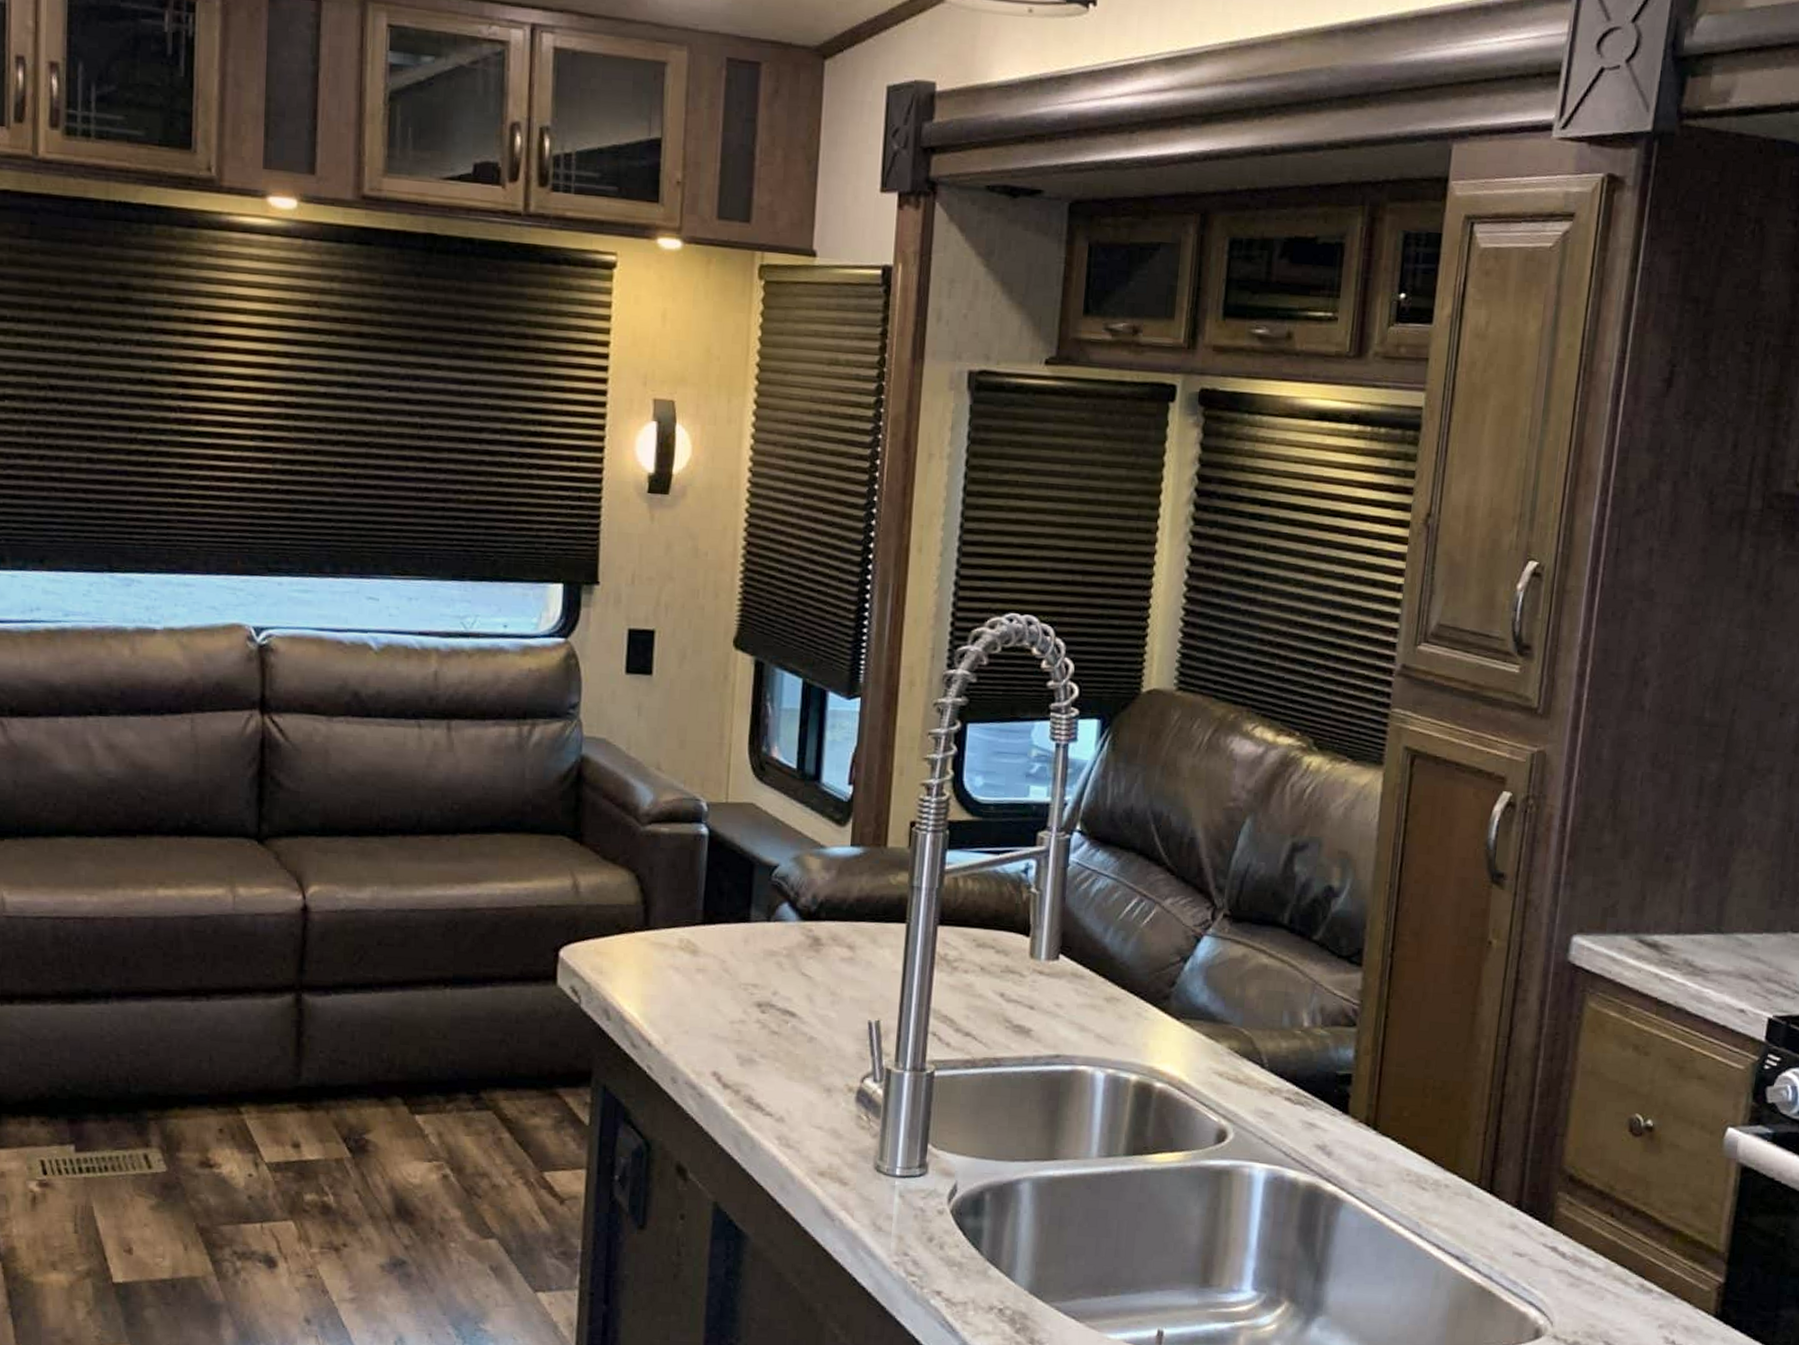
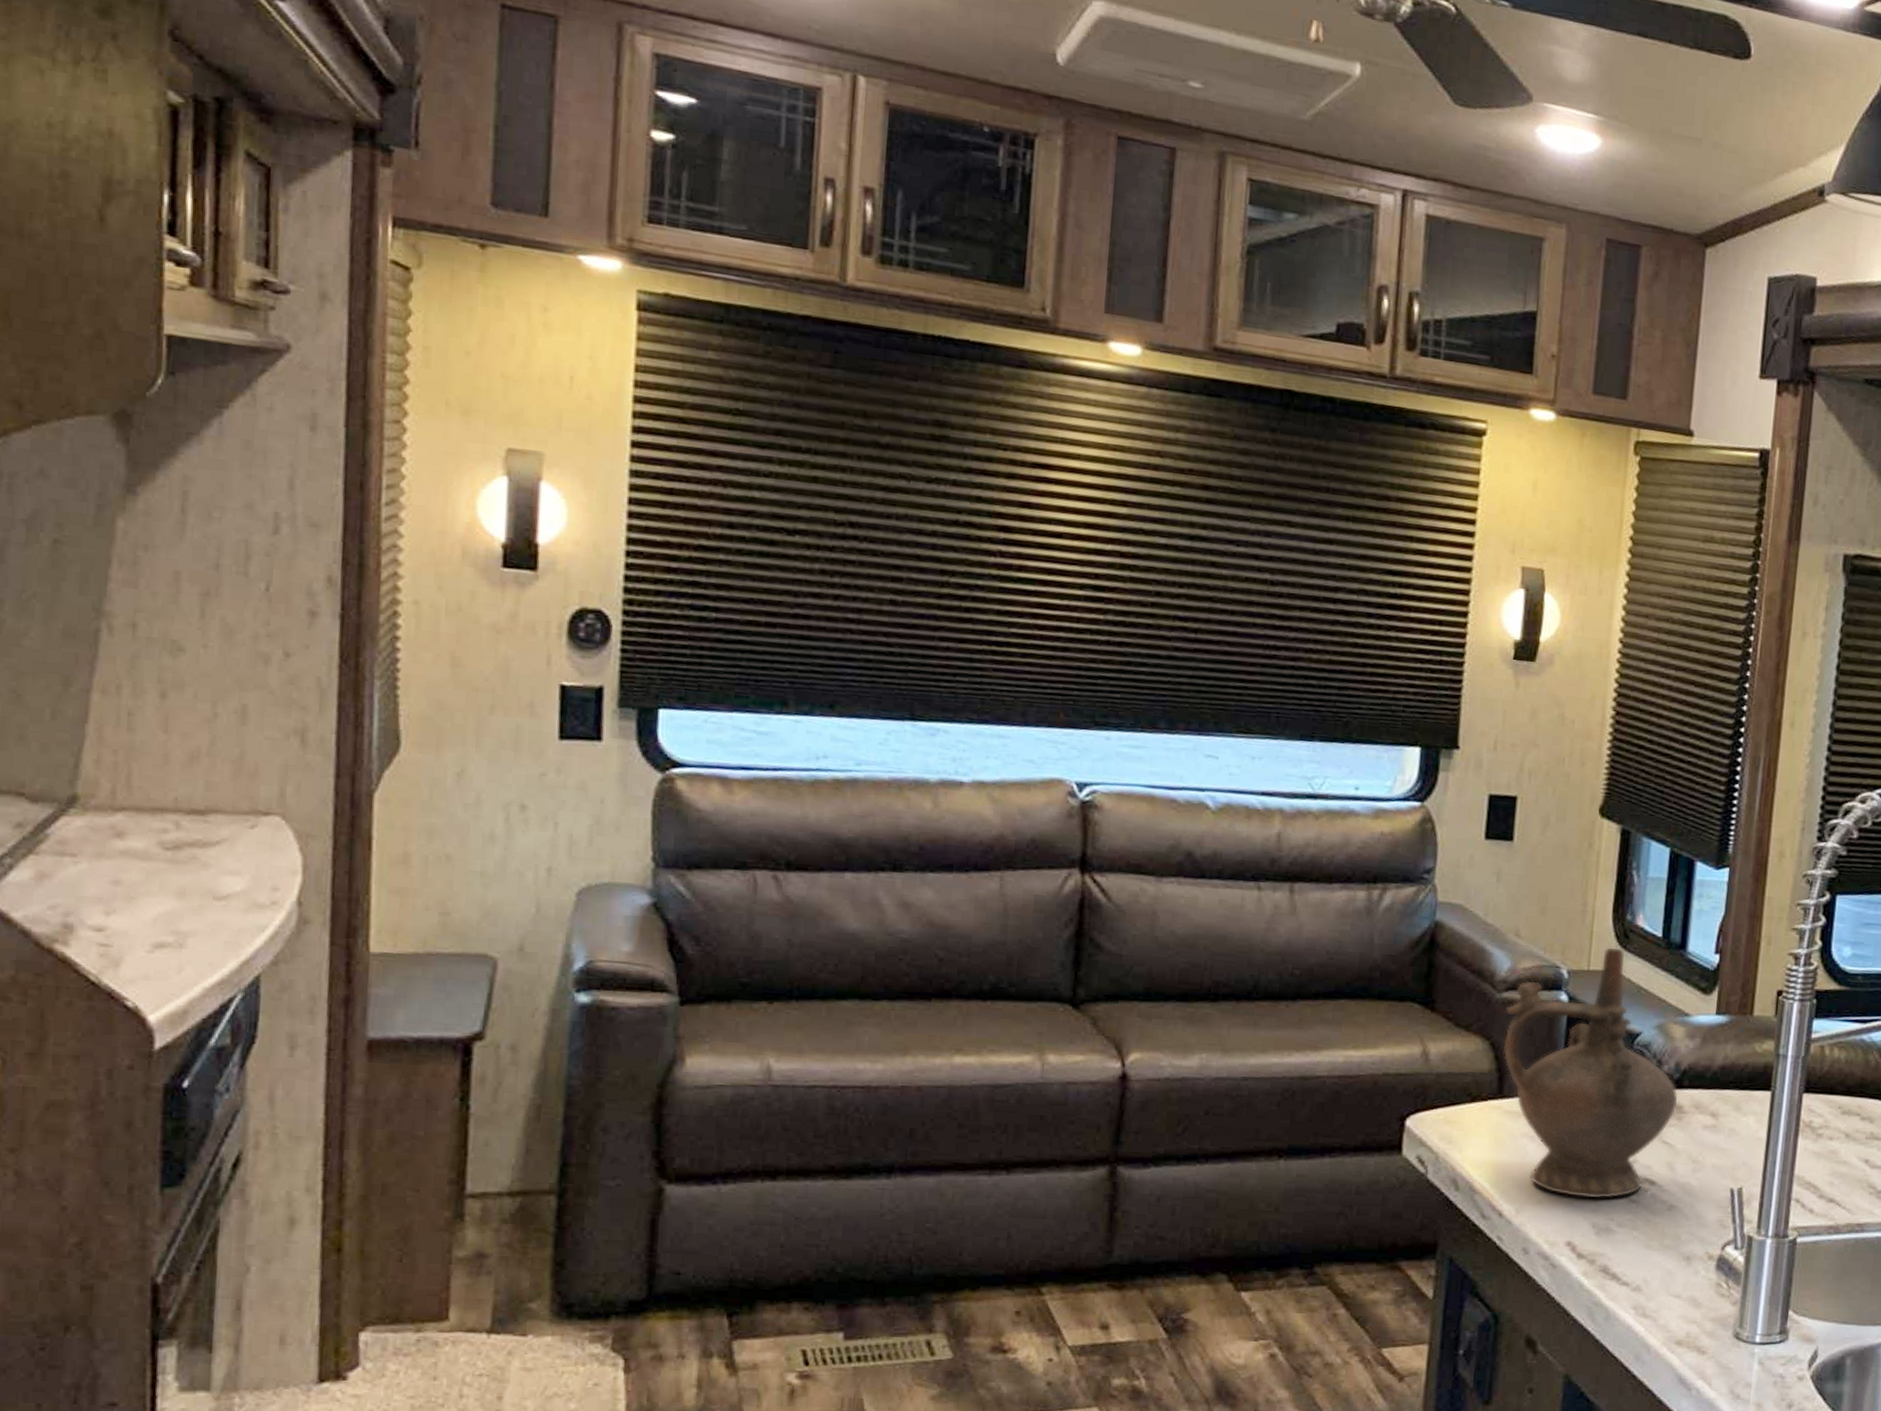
ceremonial vessel: none [648,780,815,1030] -> present [1503,948,1678,1199]

